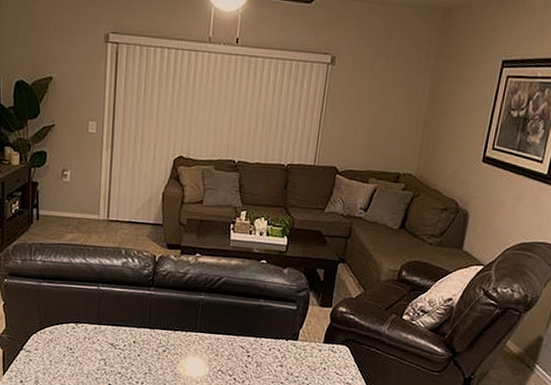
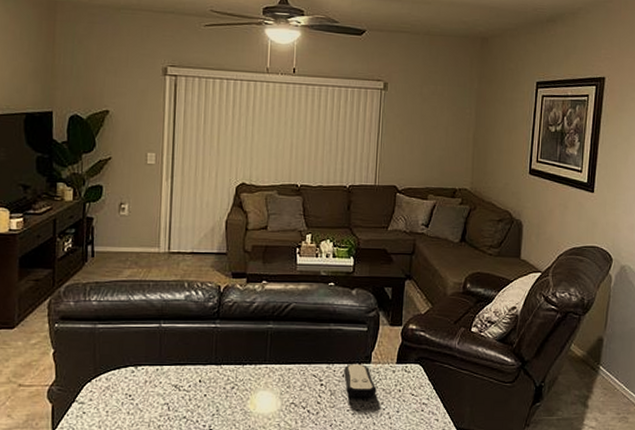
remote control: none [271,339,302,372] -> present [344,364,377,398]

